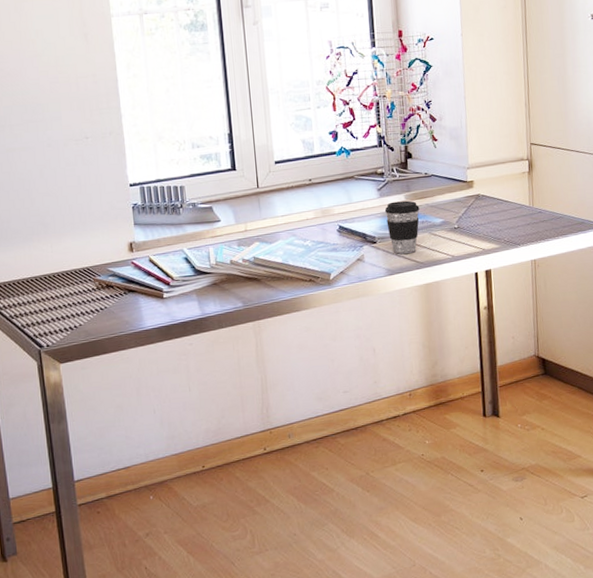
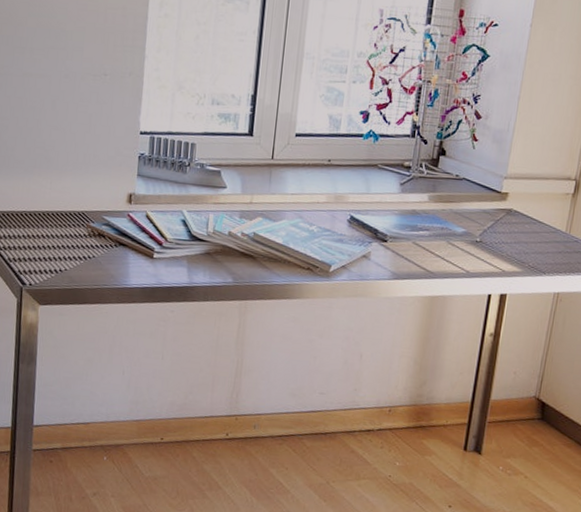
coffee cup: present [384,200,420,254] -> none [402,200,442,260]

